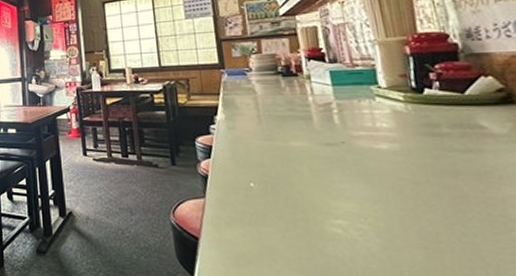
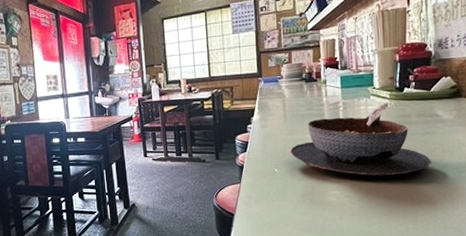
soup bowl: none [267,106,485,206] -> present [289,102,432,177]

